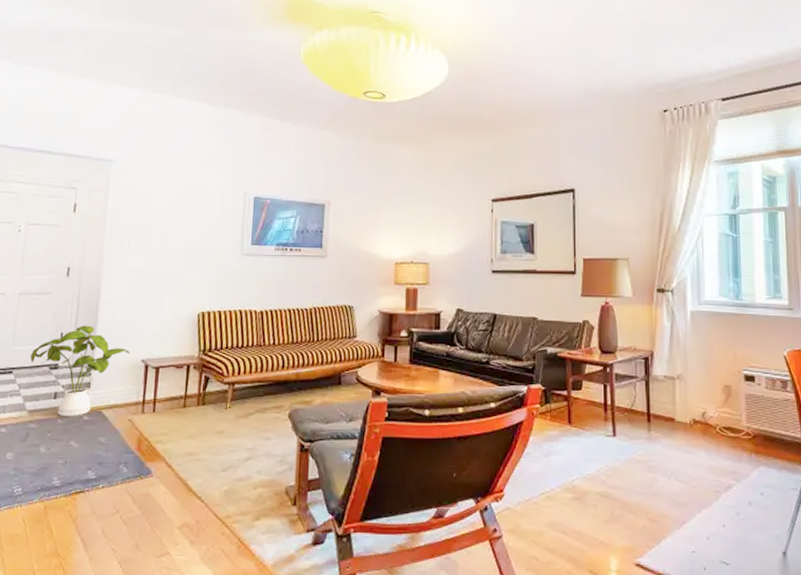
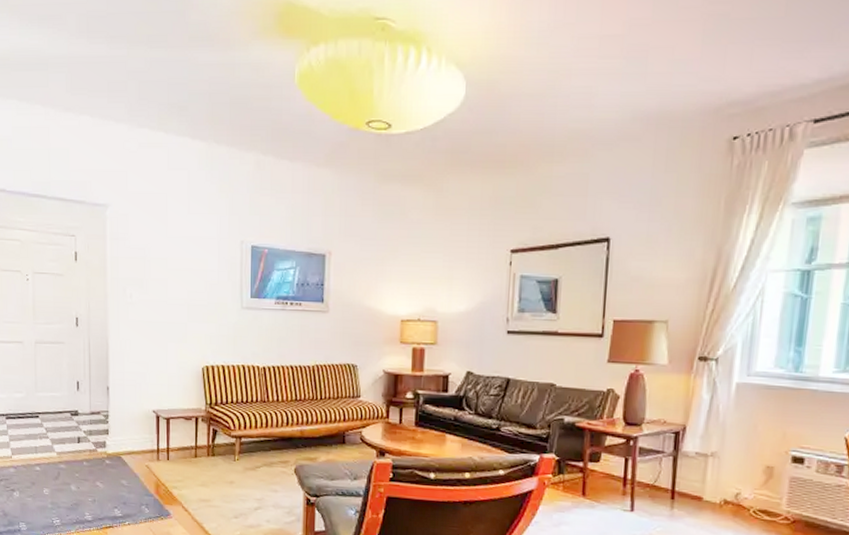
house plant: present [30,325,130,417] -> none [53,375,141,461]

